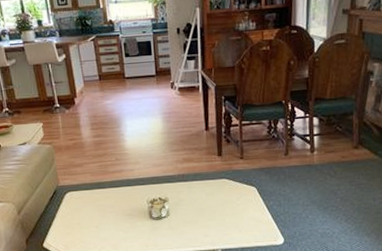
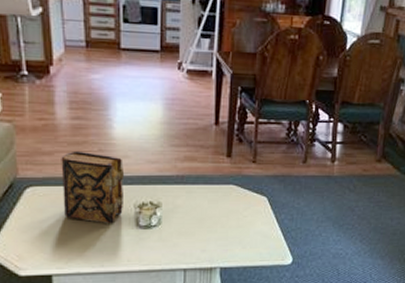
book: none [89,161,139,218] -> present [61,150,125,224]

